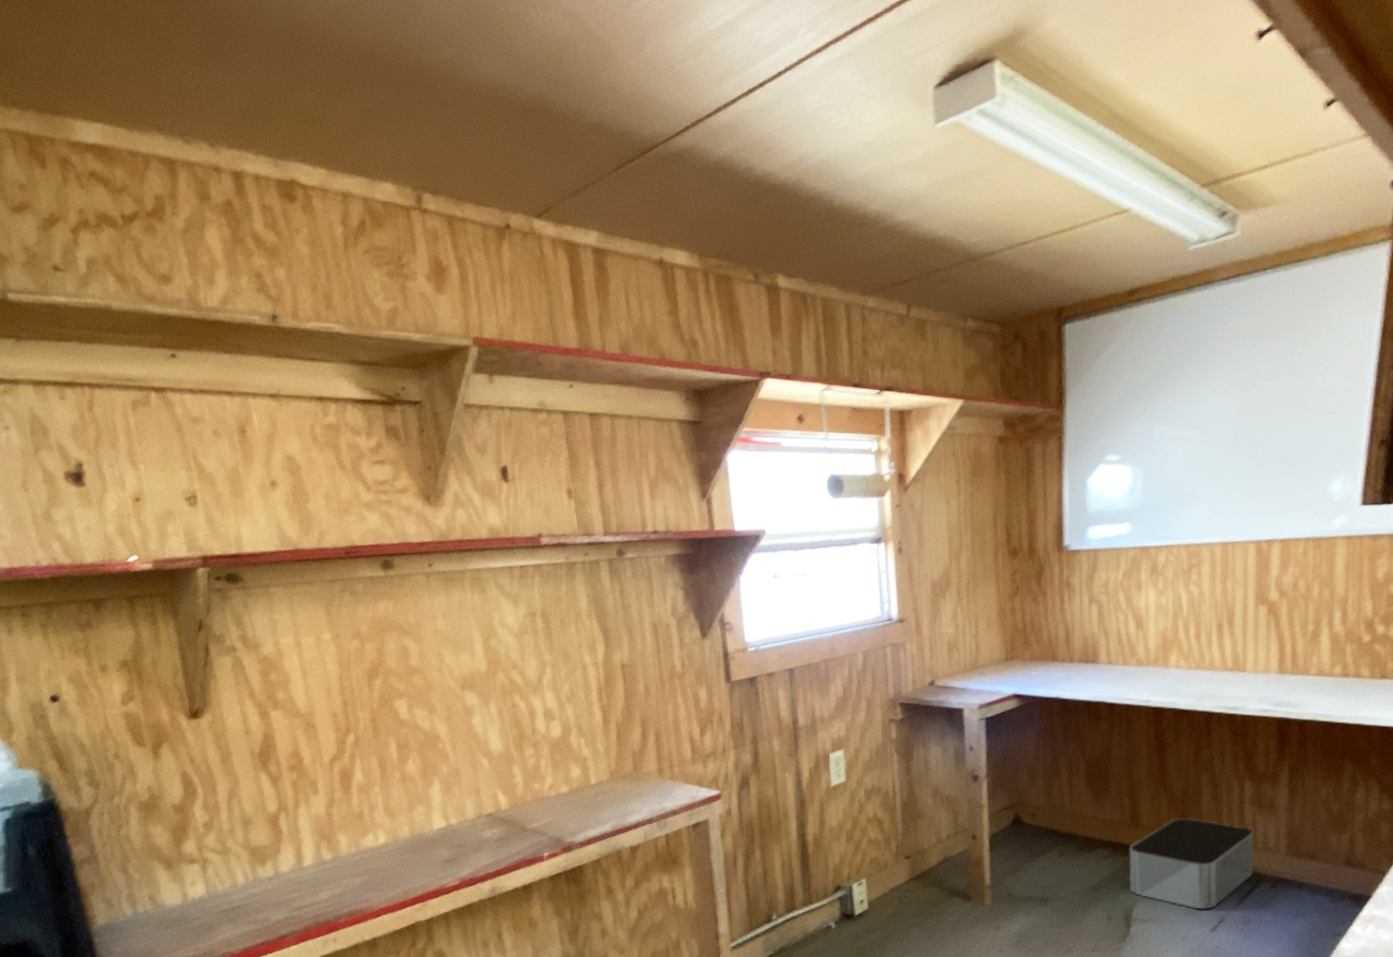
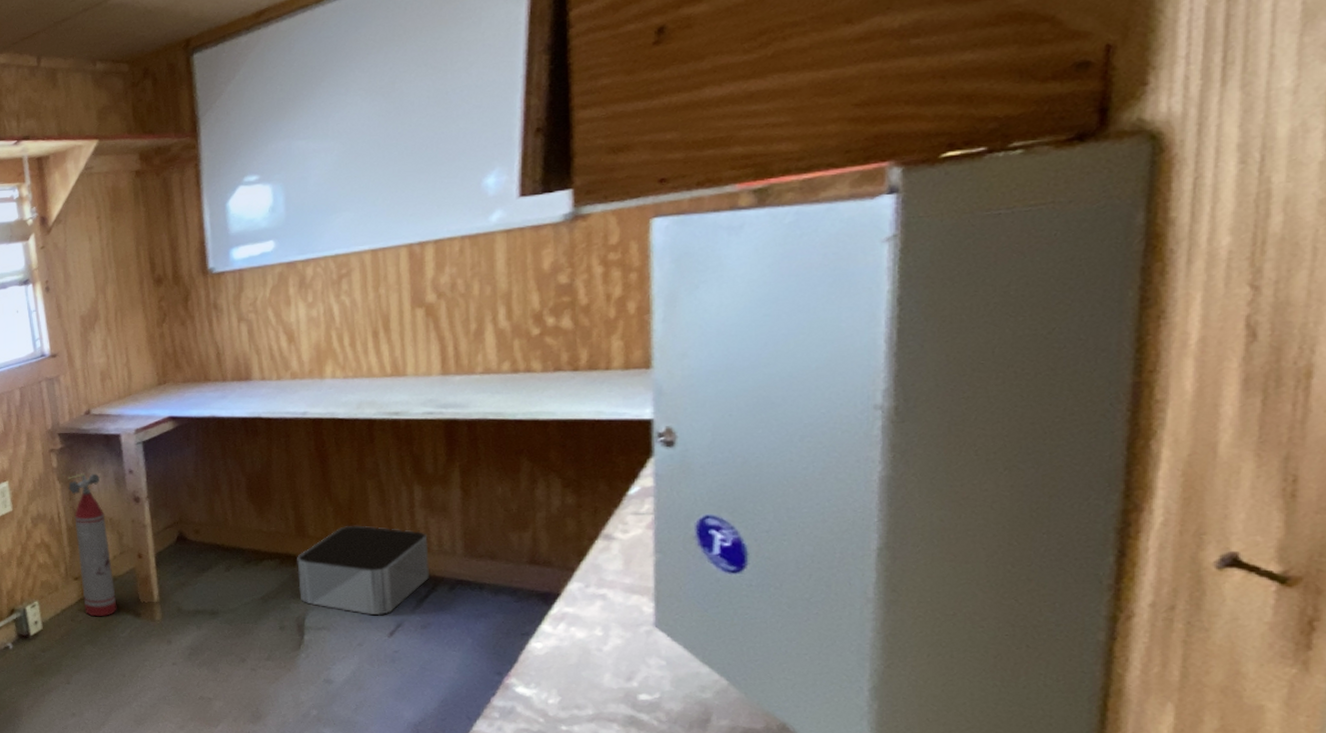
fire extinguisher: none [905,746,947,899] -> present [67,473,117,617]

